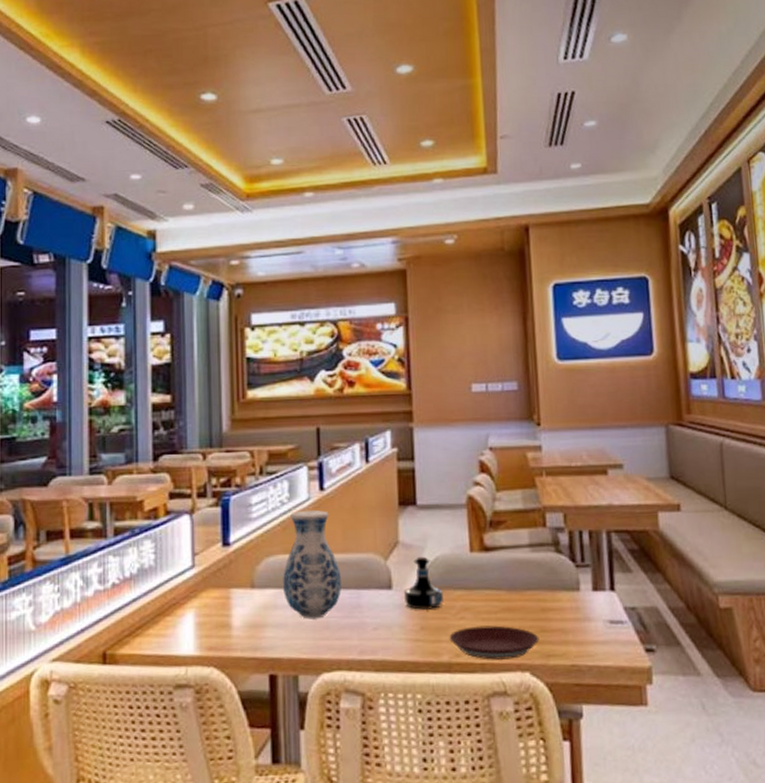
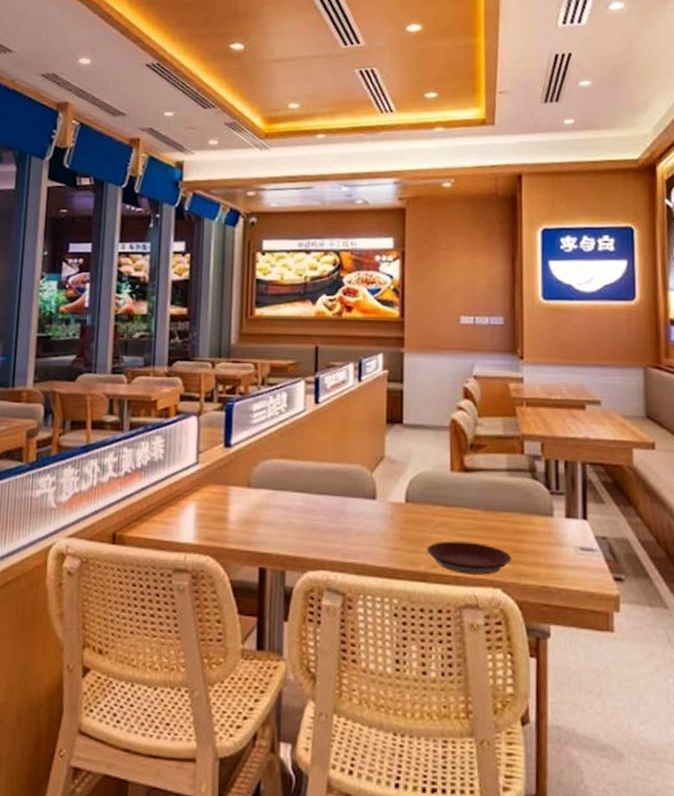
vase: present [283,509,341,619] -> none [276,420,330,521]
tequila bottle: present [403,556,443,610] -> none [386,471,423,521]

